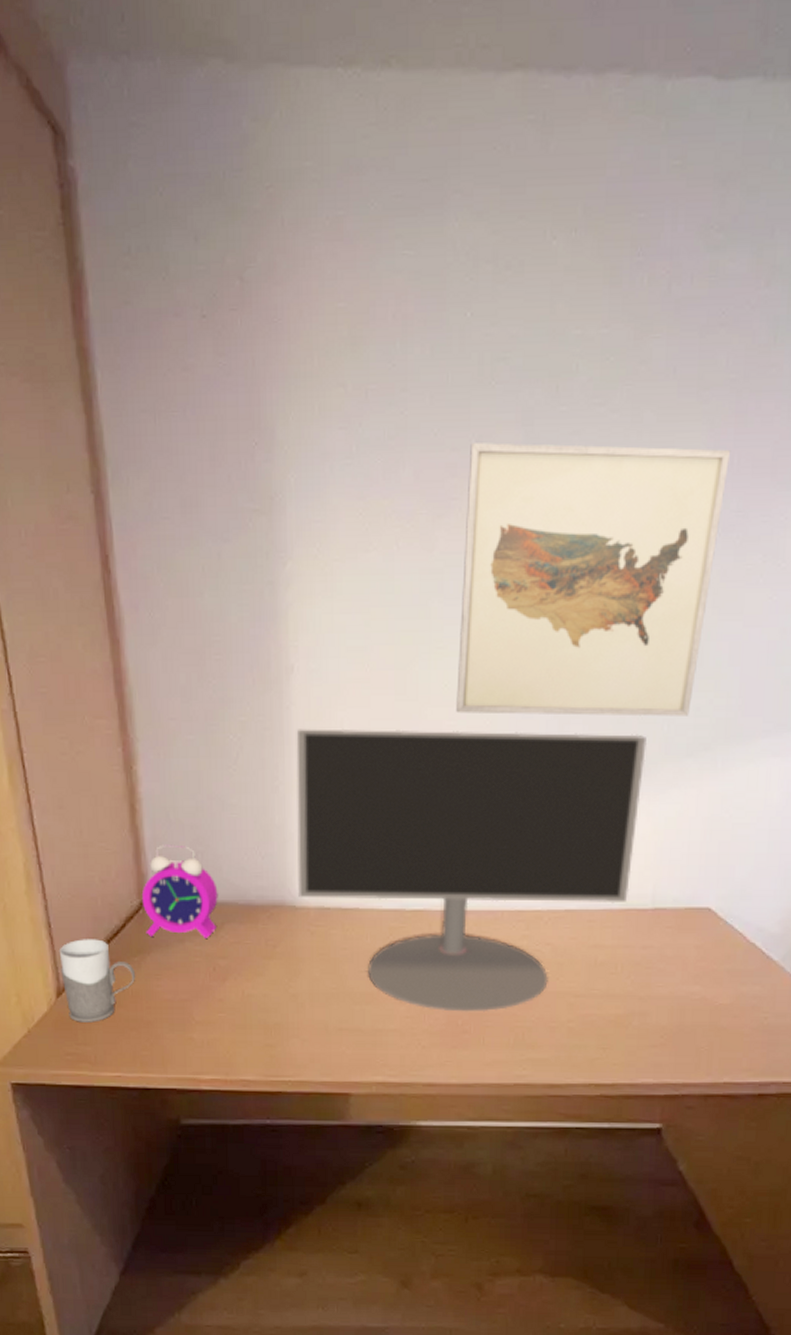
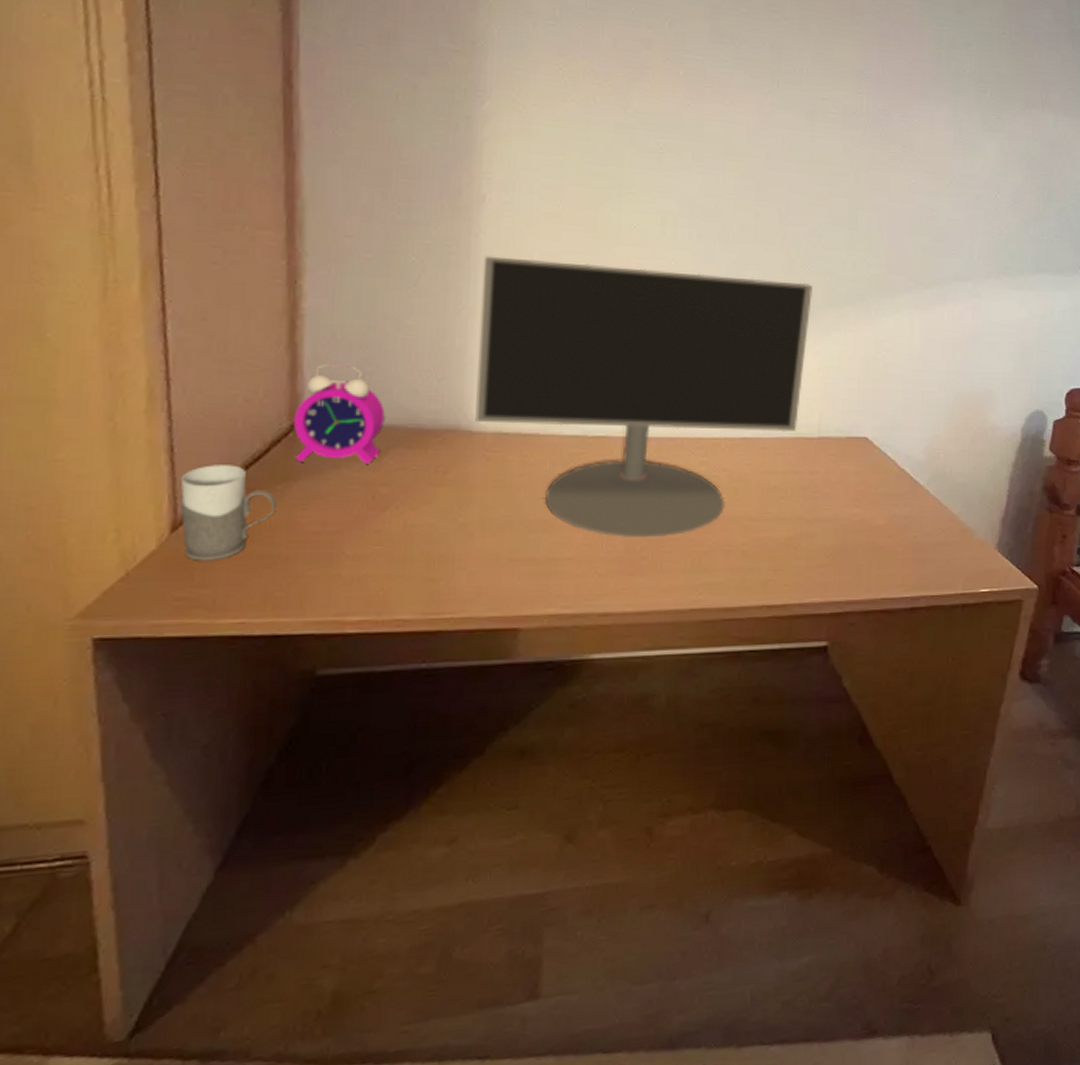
wall art: present [456,443,731,717] -> none [644,25,877,270]

